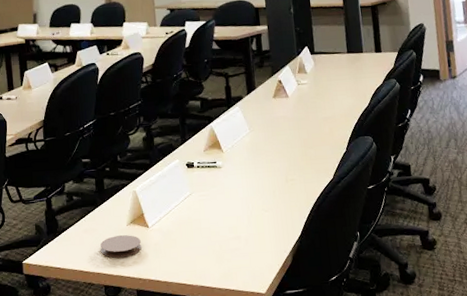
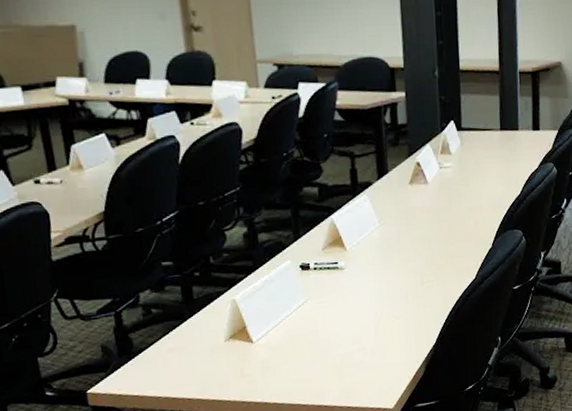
coaster: present [100,235,141,258] -> none [191,352,244,380]

